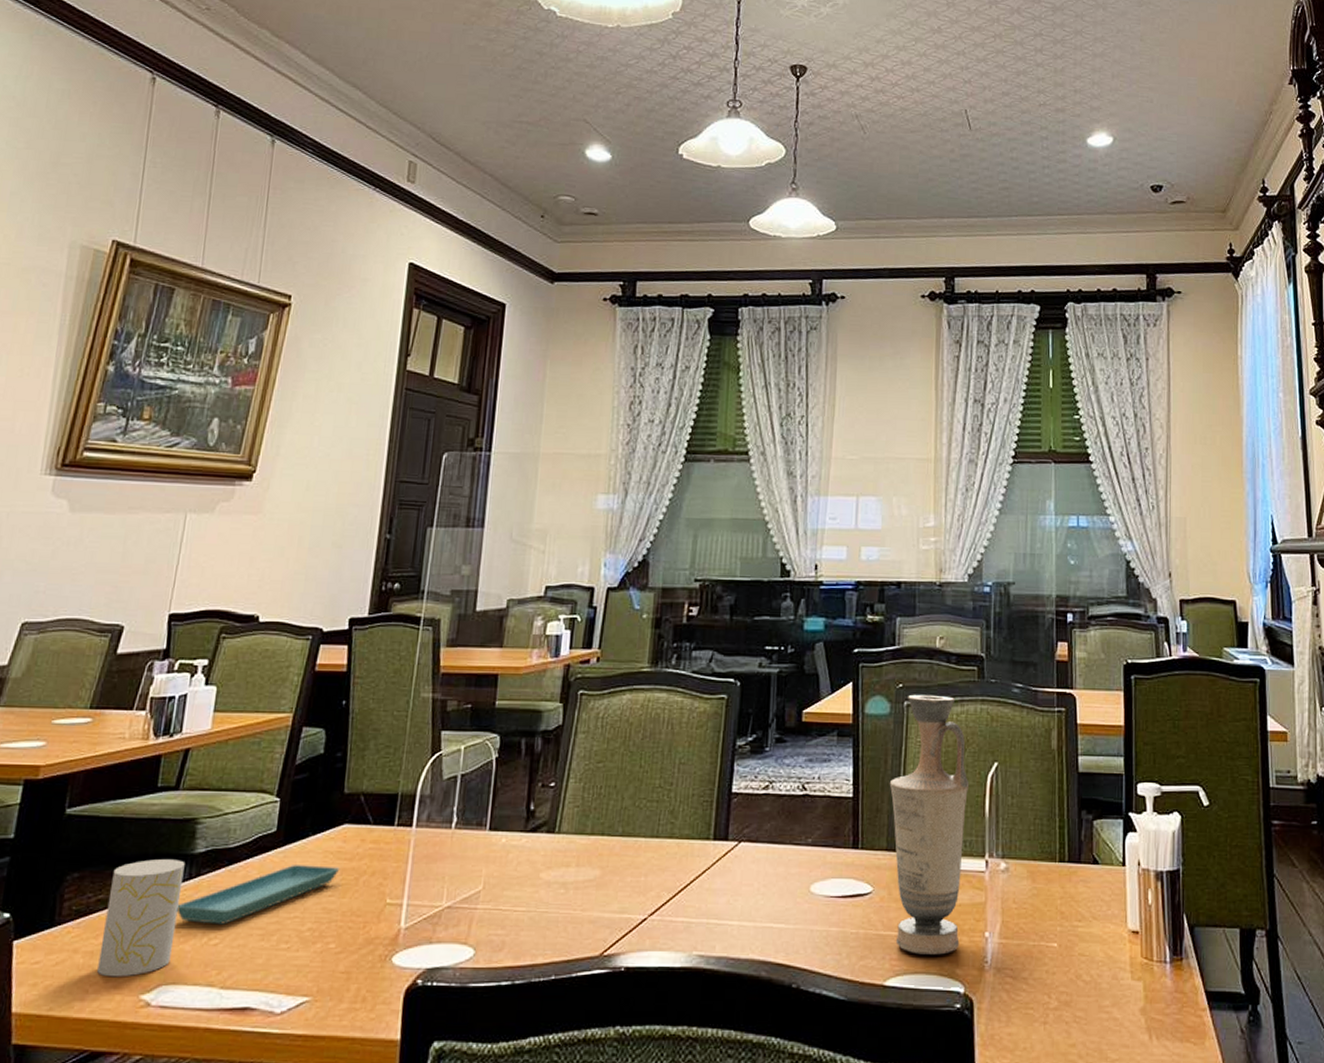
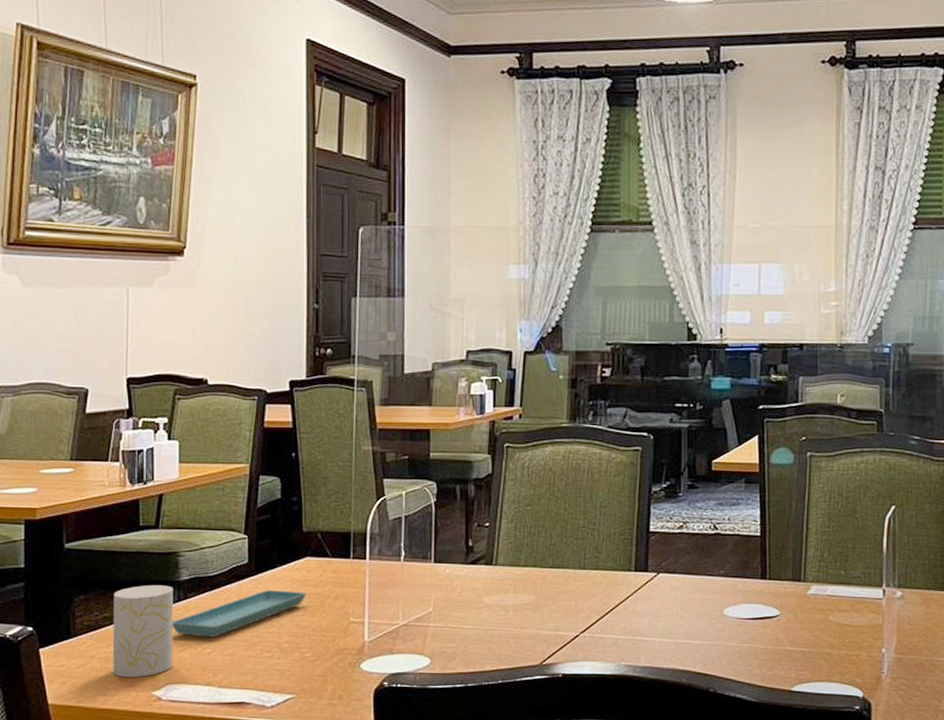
vase: present [889,694,970,955] -> none [794,446,869,667]

